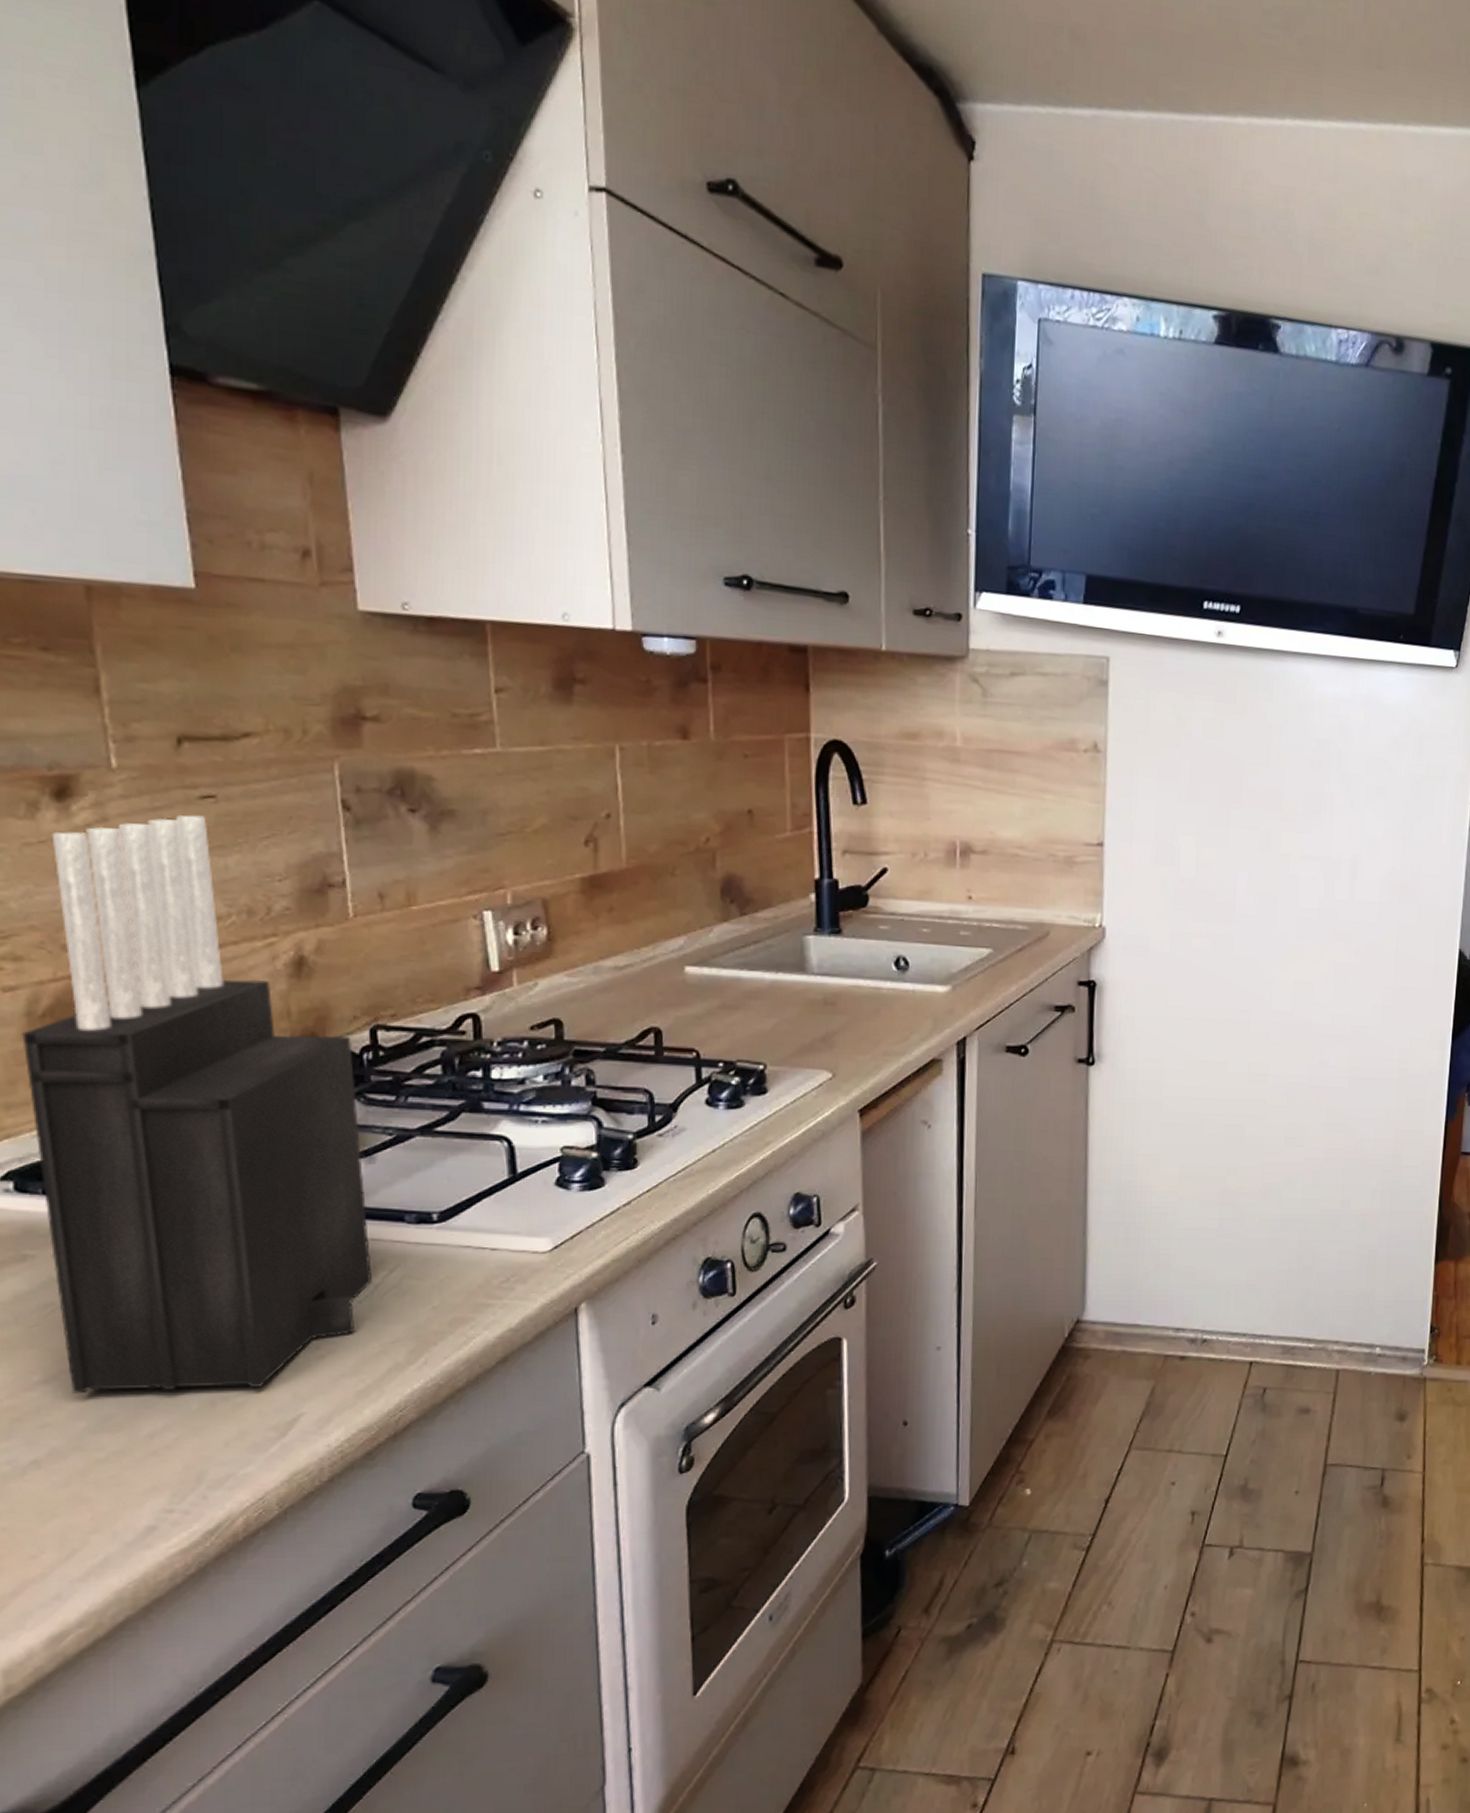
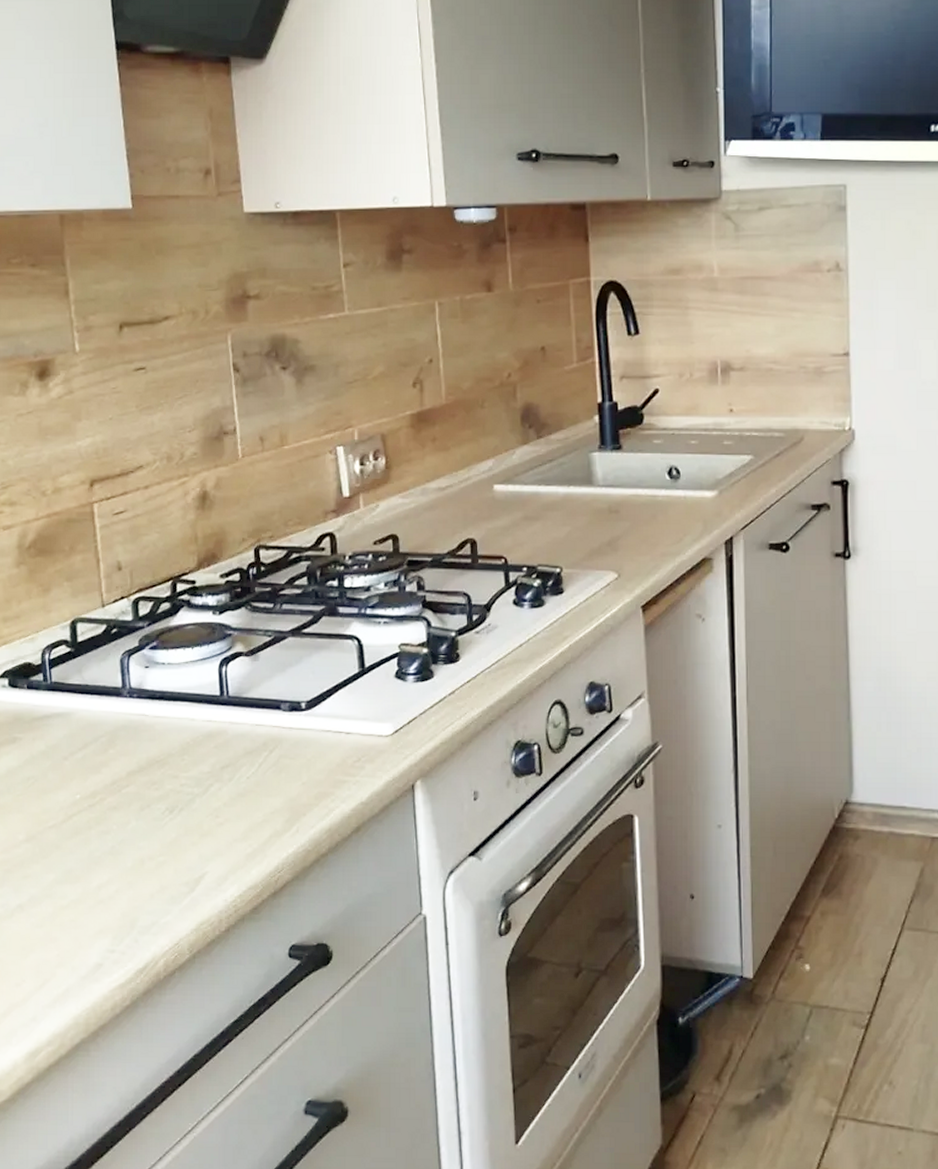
knife block: present [22,815,372,1394] -> none [15,384,257,851]

